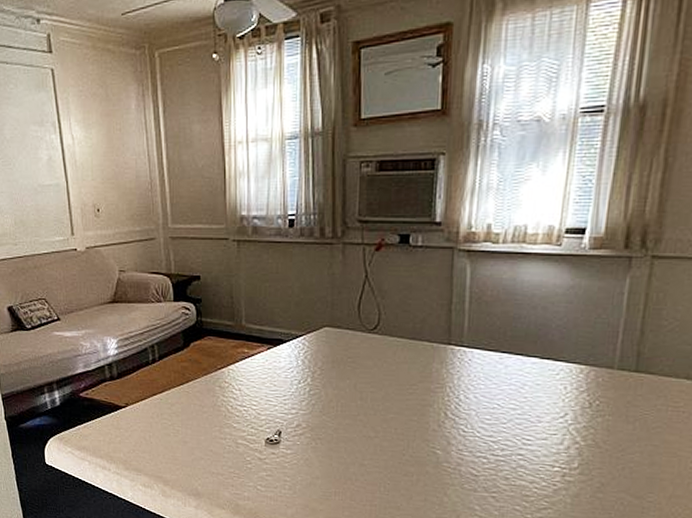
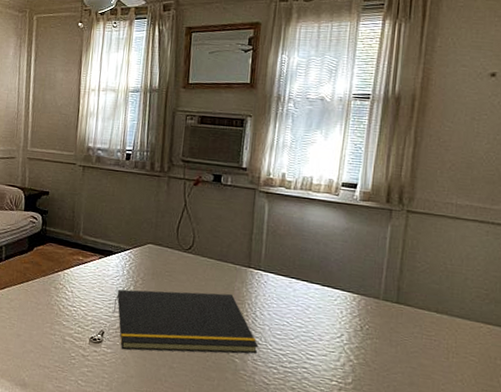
notepad: none [289,377,464,450] -> present [113,289,259,354]

